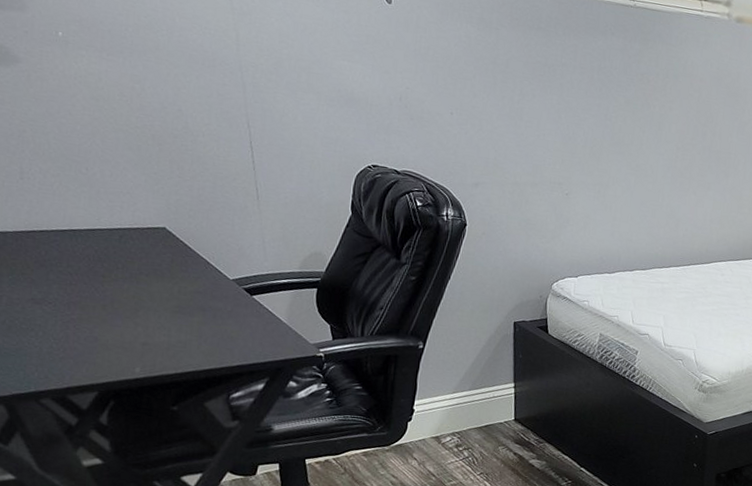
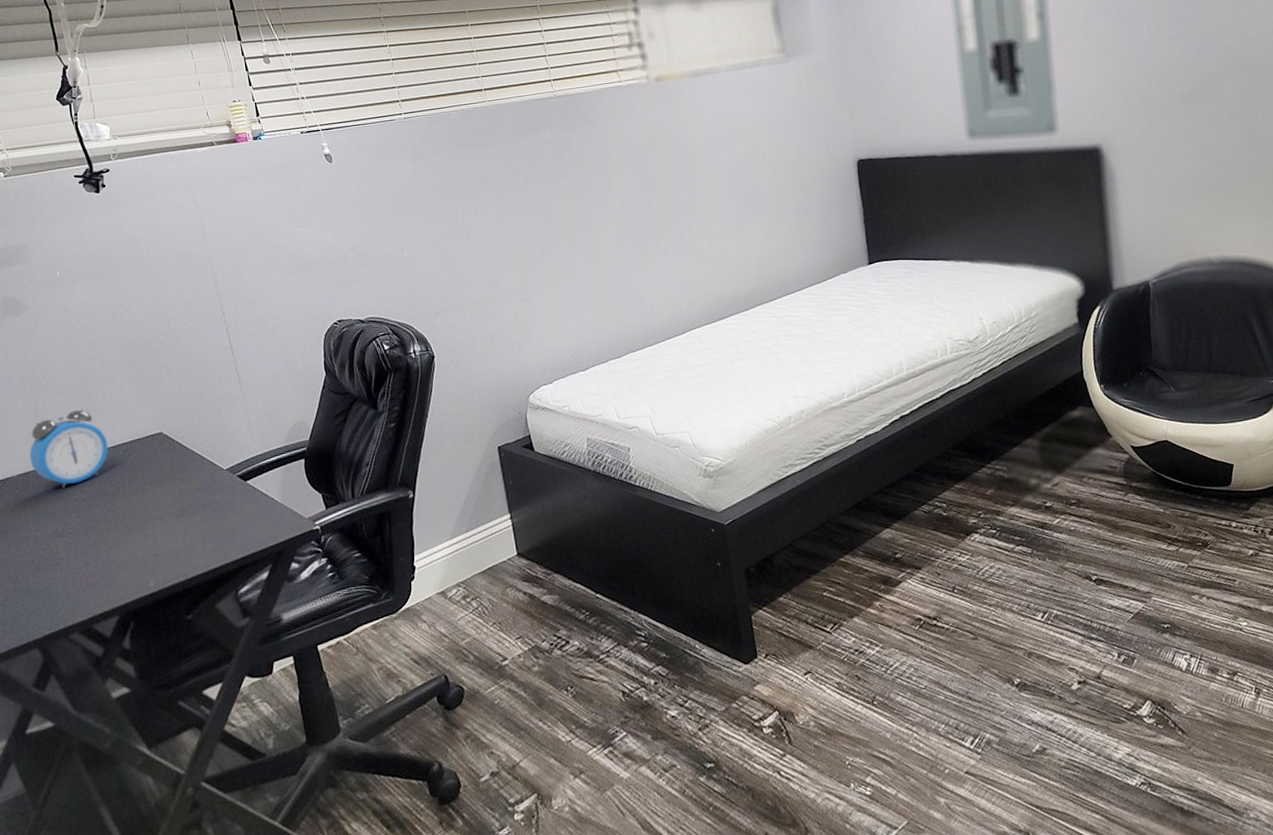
alarm clock: none [9,181,103,257] -> present [30,409,108,488]

